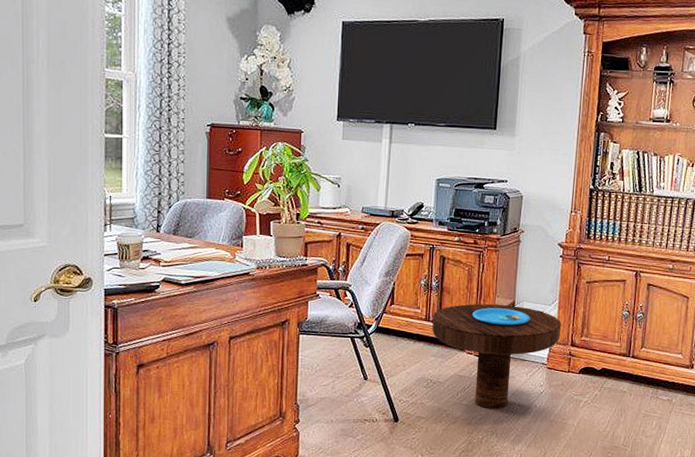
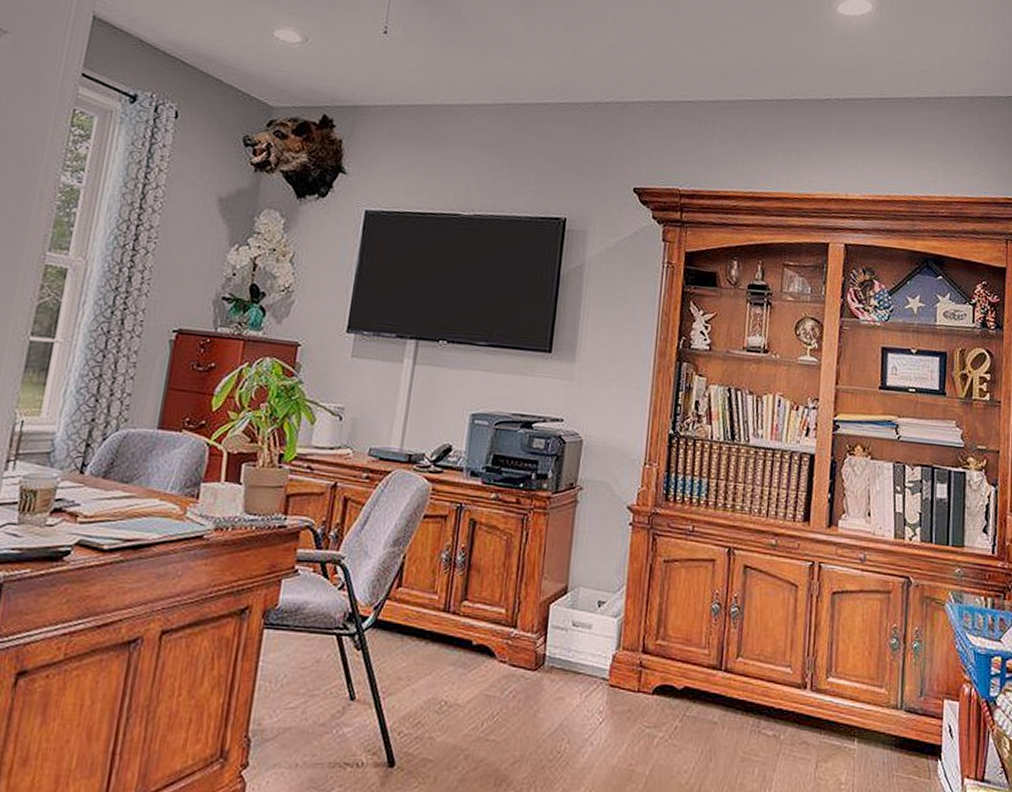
side table: present [432,303,562,409] -> none [452,588,630,748]

